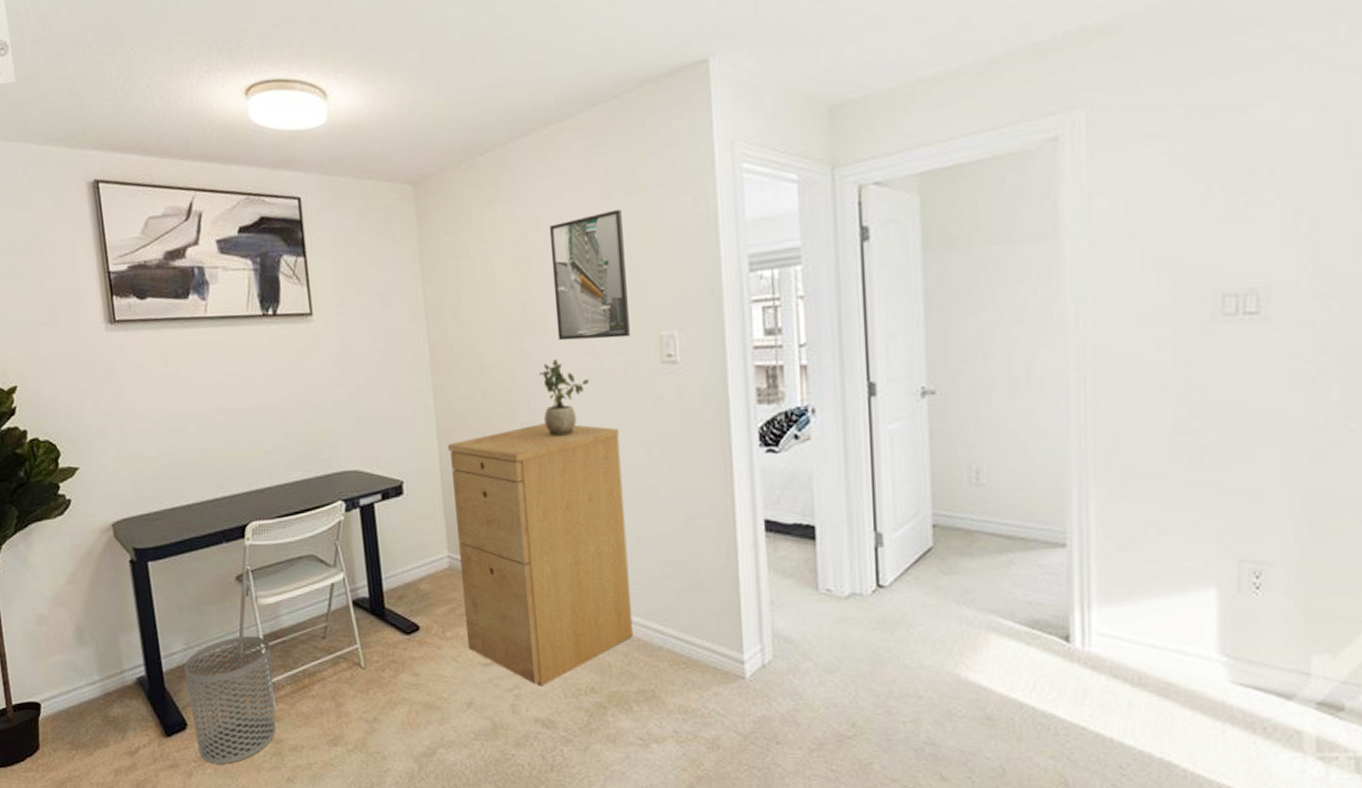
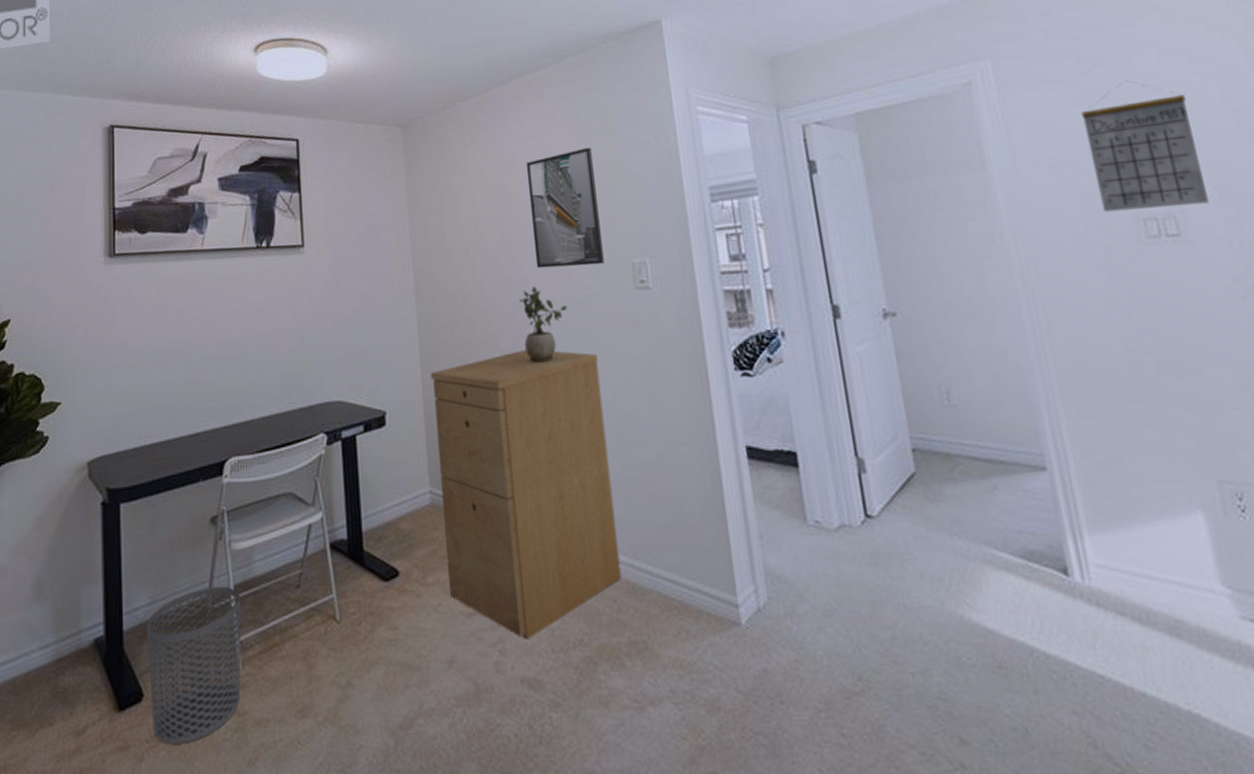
calendar: none [1178,135,1302,287] -> present [1081,80,1209,212]

